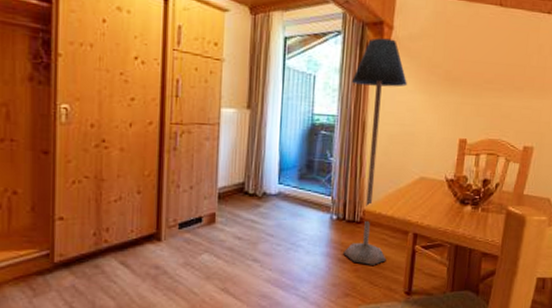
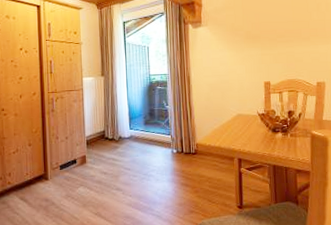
floor lamp: present [343,38,407,265] -> none [175,13,219,187]

